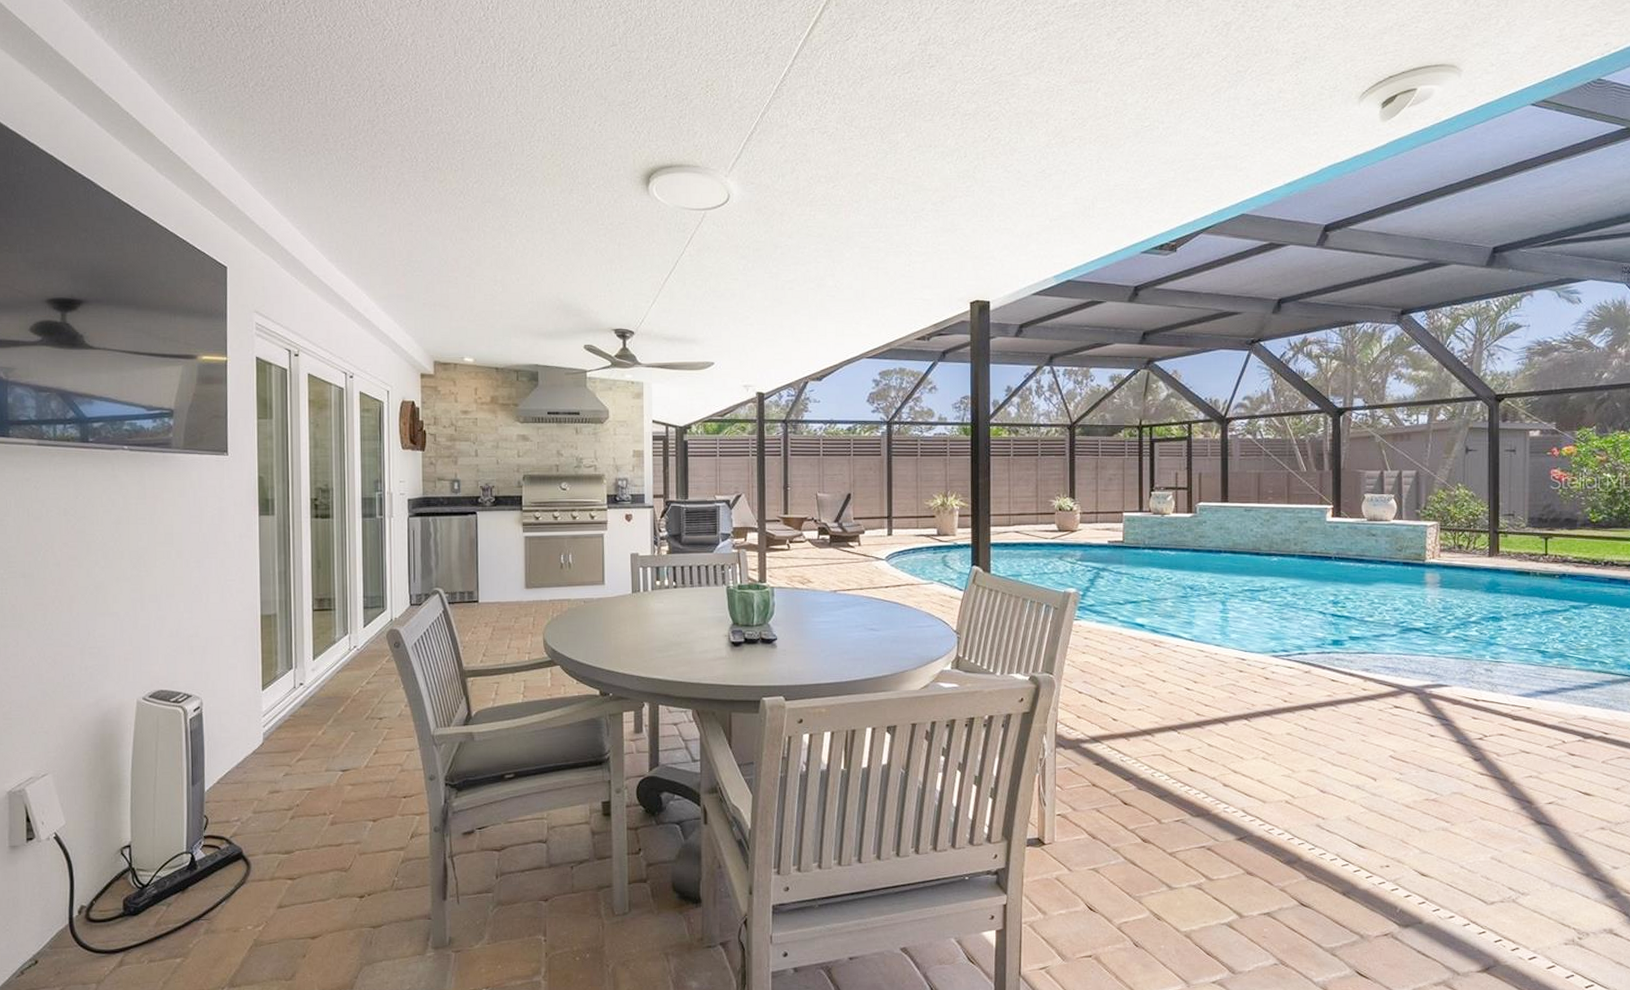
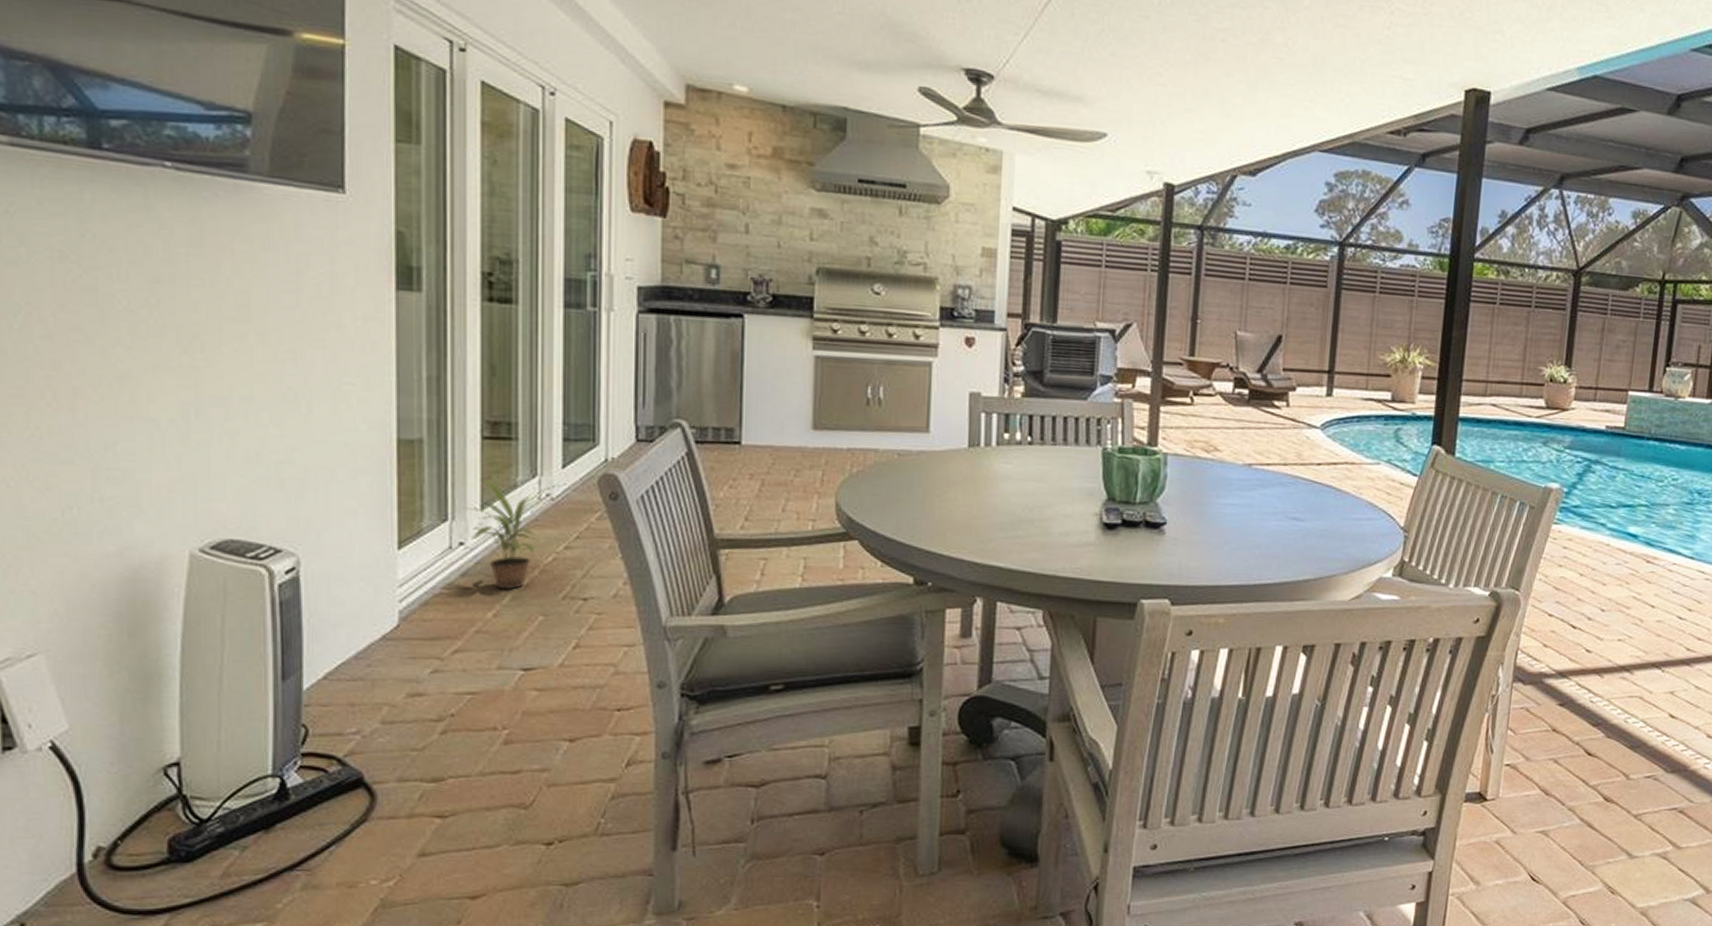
potted plant: none [303,638,367,715] -> present [464,480,567,590]

